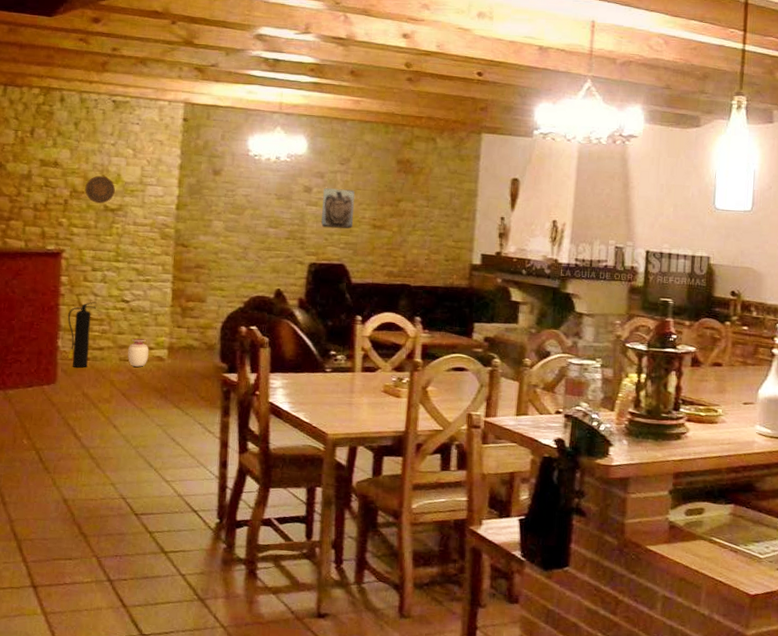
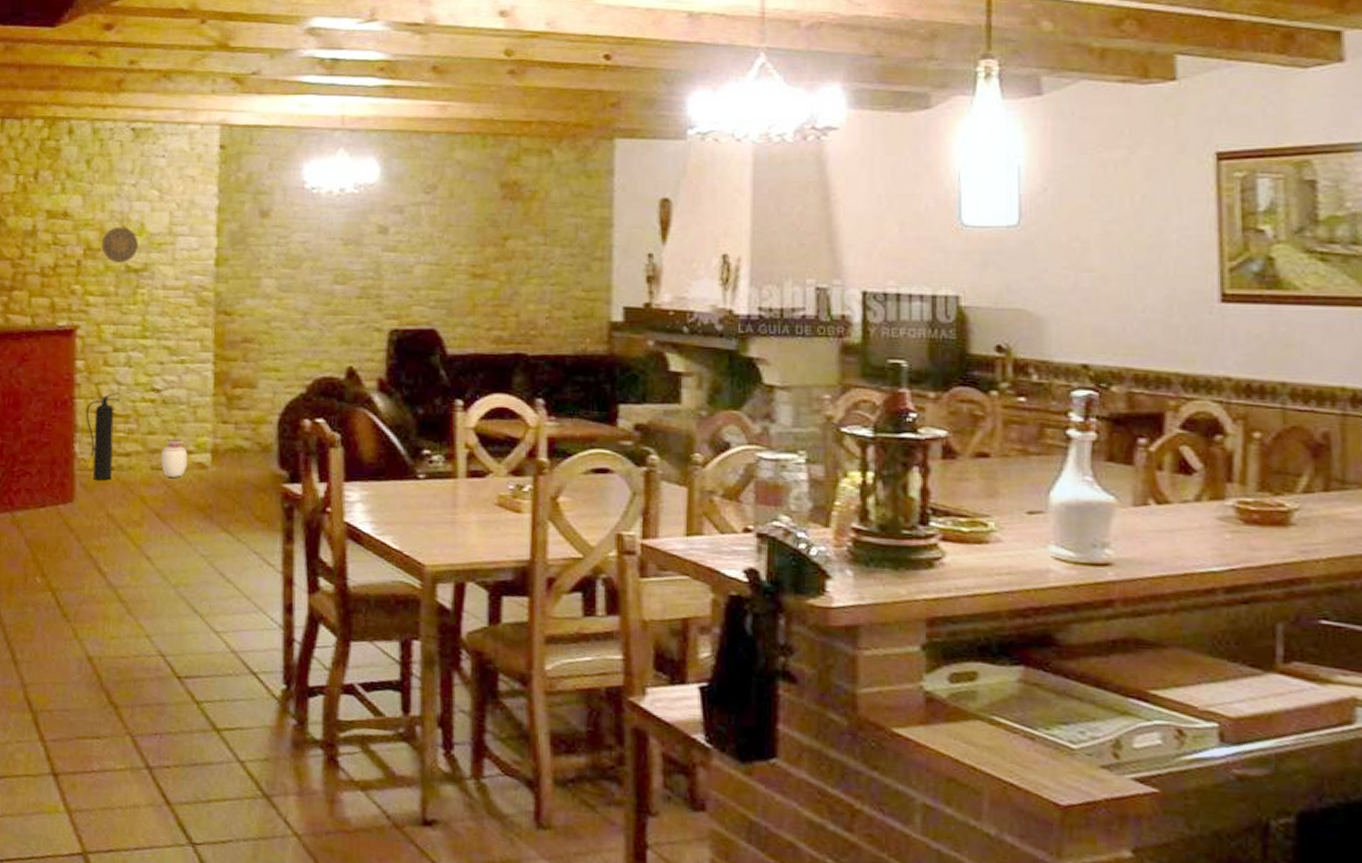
wall sculpture: present [321,188,355,229] -> none [403,227,446,281]

